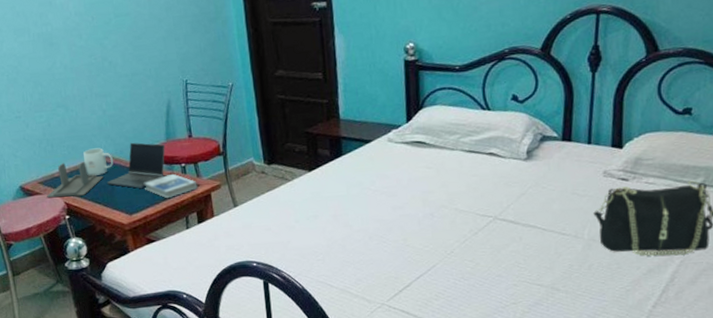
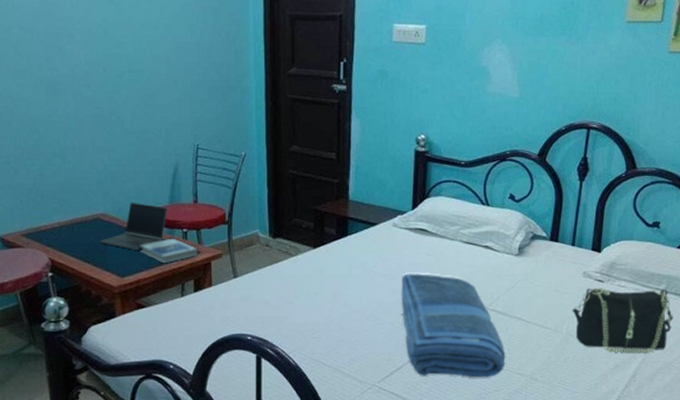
napkin holder: present [47,161,103,198] -> none [30,216,96,253]
mug: present [83,148,114,176] -> none [77,204,110,233]
towel: none [401,187,522,292] -> present [401,274,506,378]

